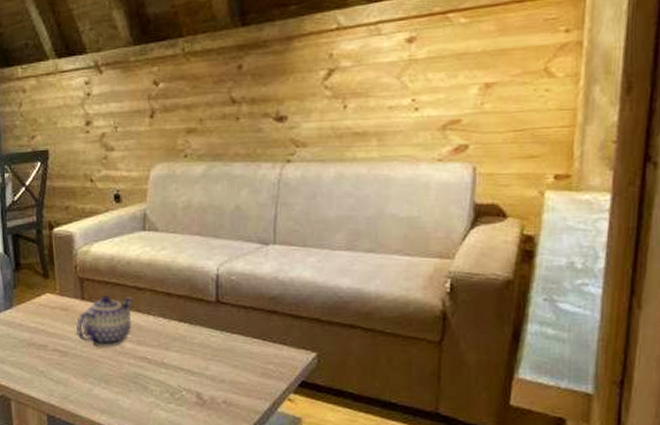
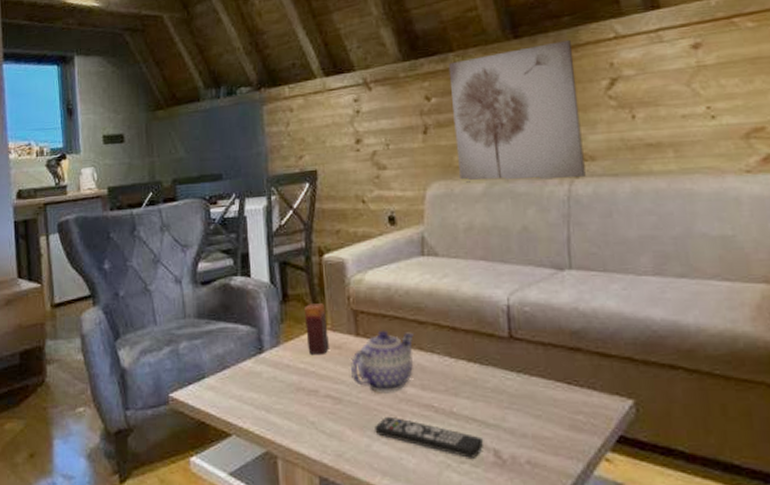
candle: none [36,272,57,315] -> present [305,303,329,354]
remote control: none [96,366,189,399] -> present [375,416,484,458]
wall art: none [177,29,296,165] -> present [448,39,586,183]

